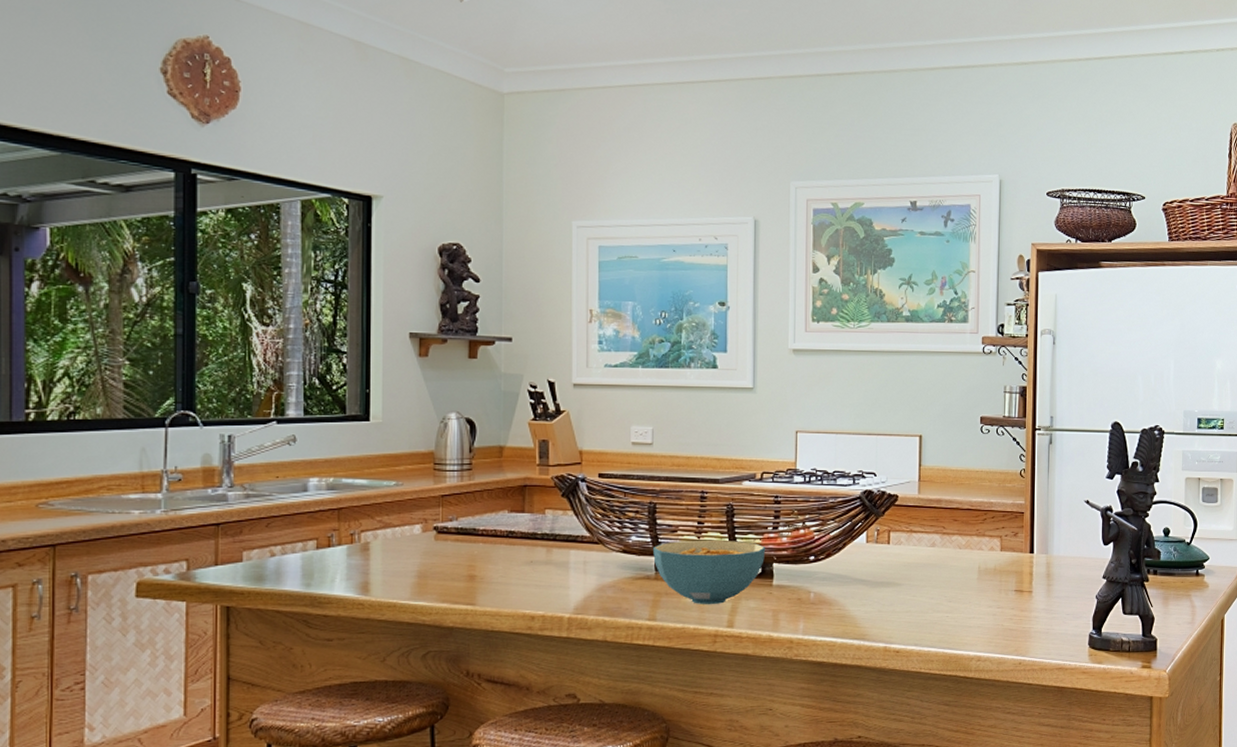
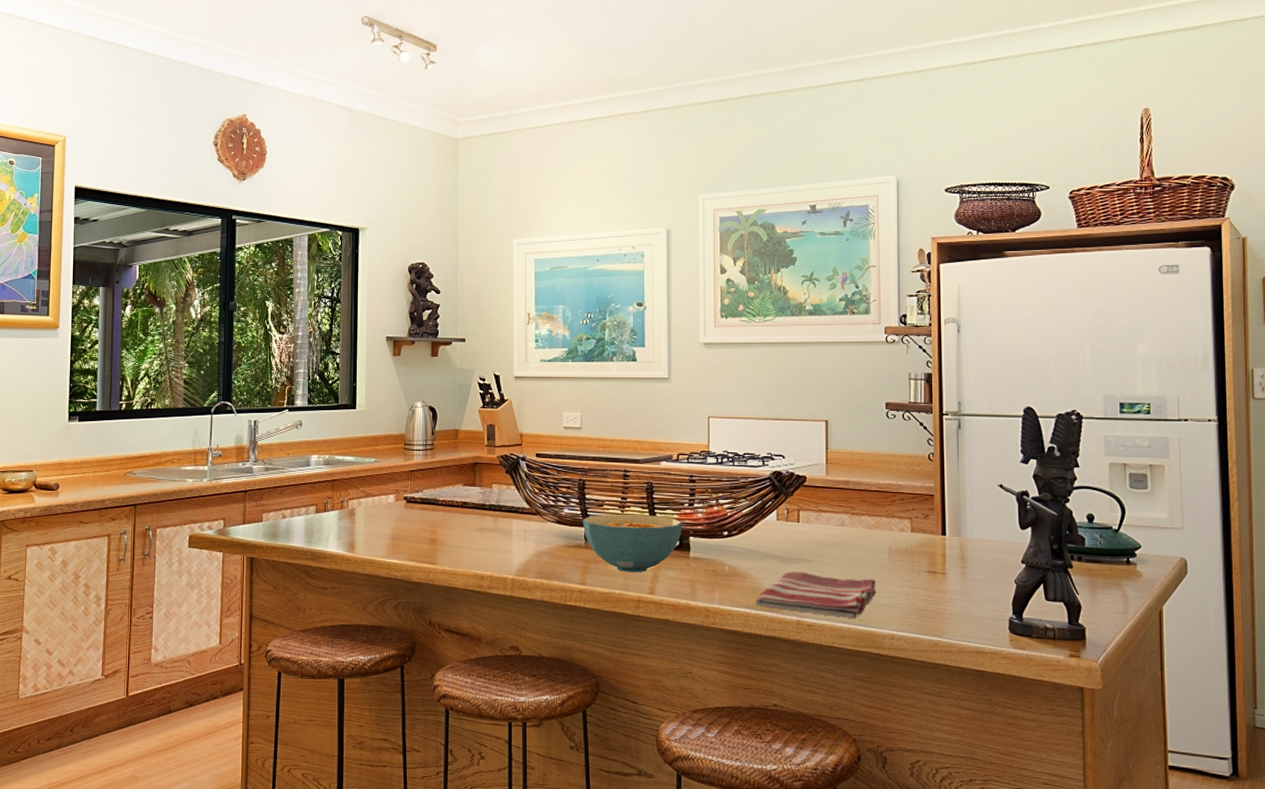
dish towel: none [842,596,965,642] -> present [755,572,877,618]

